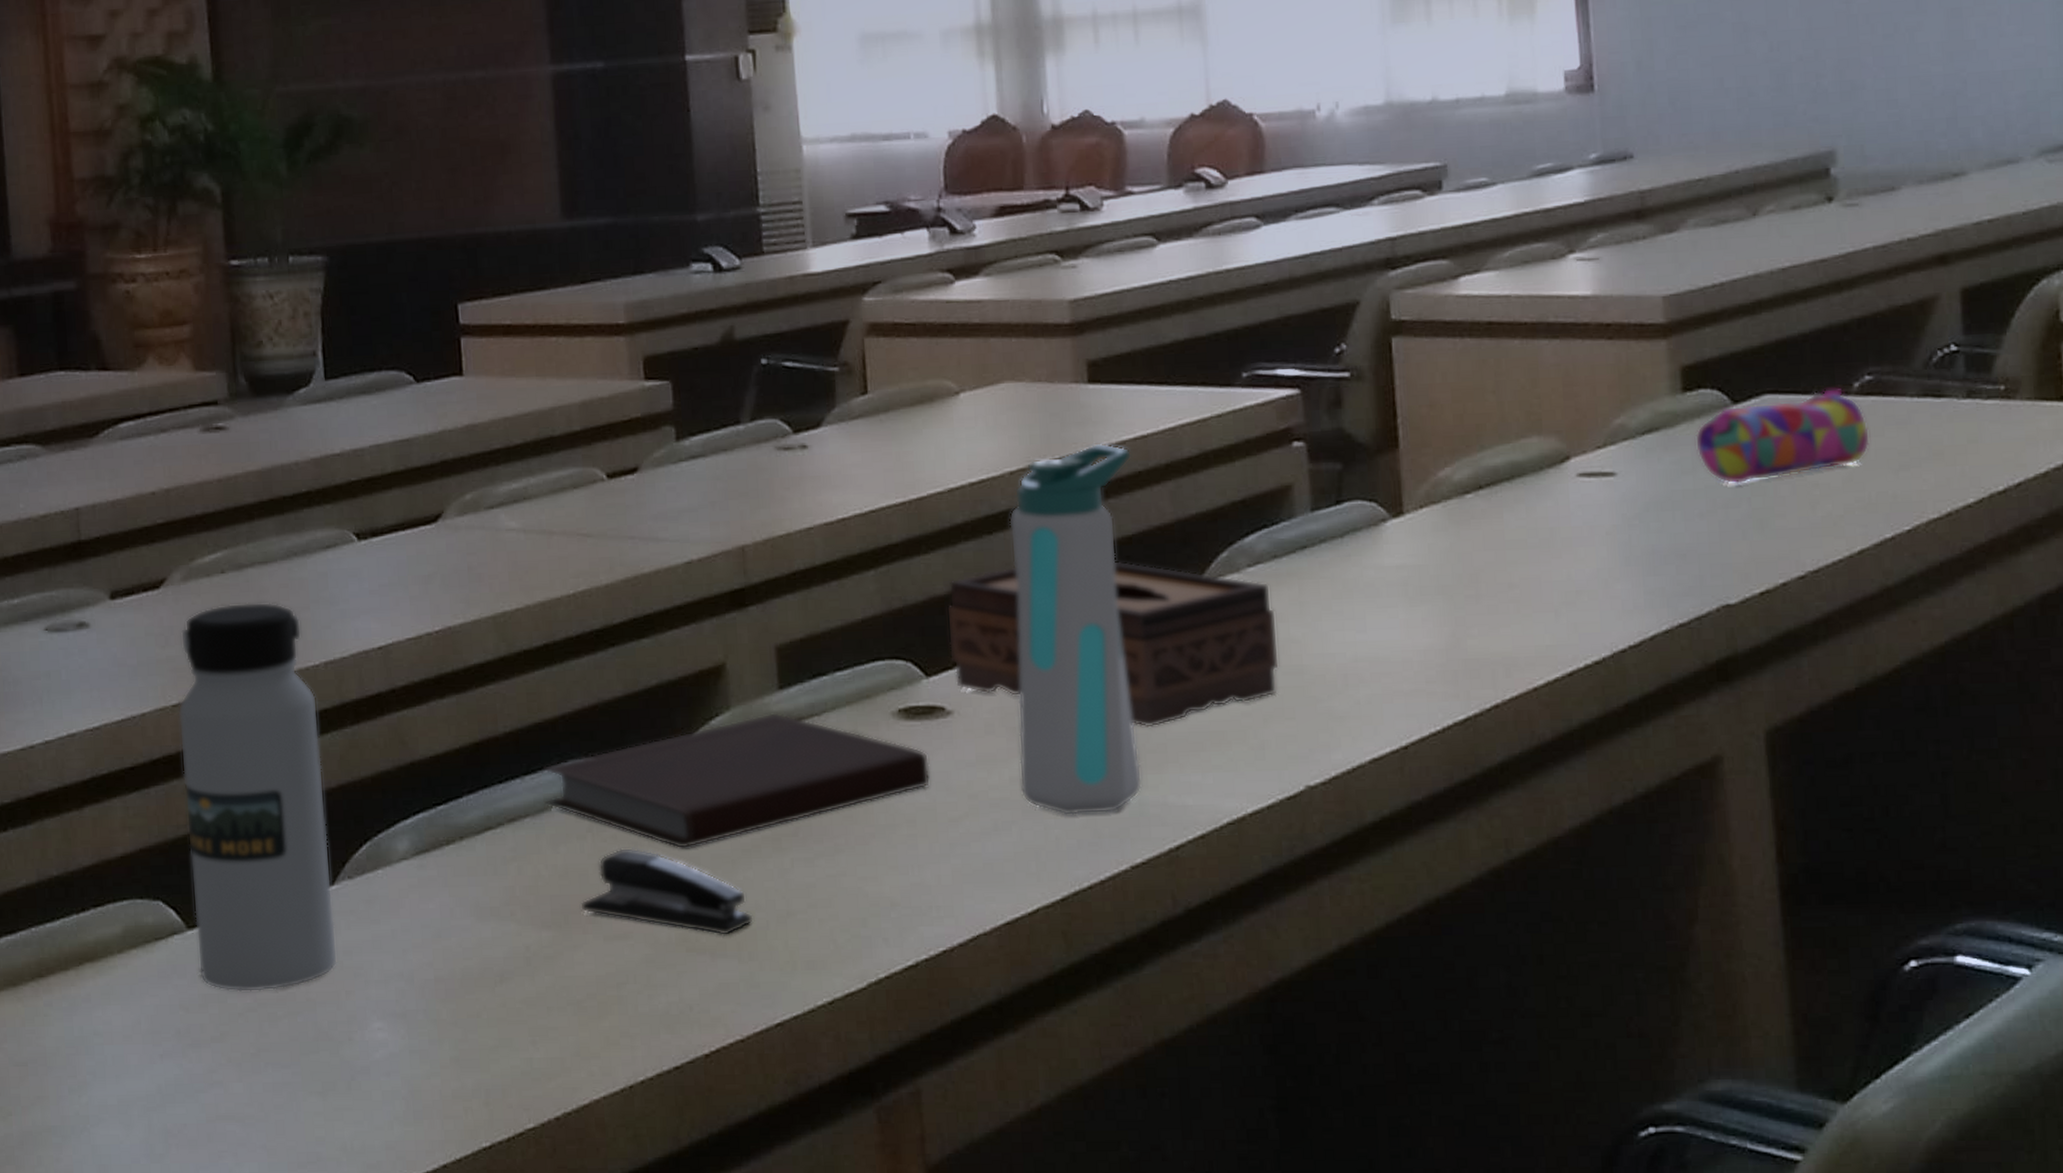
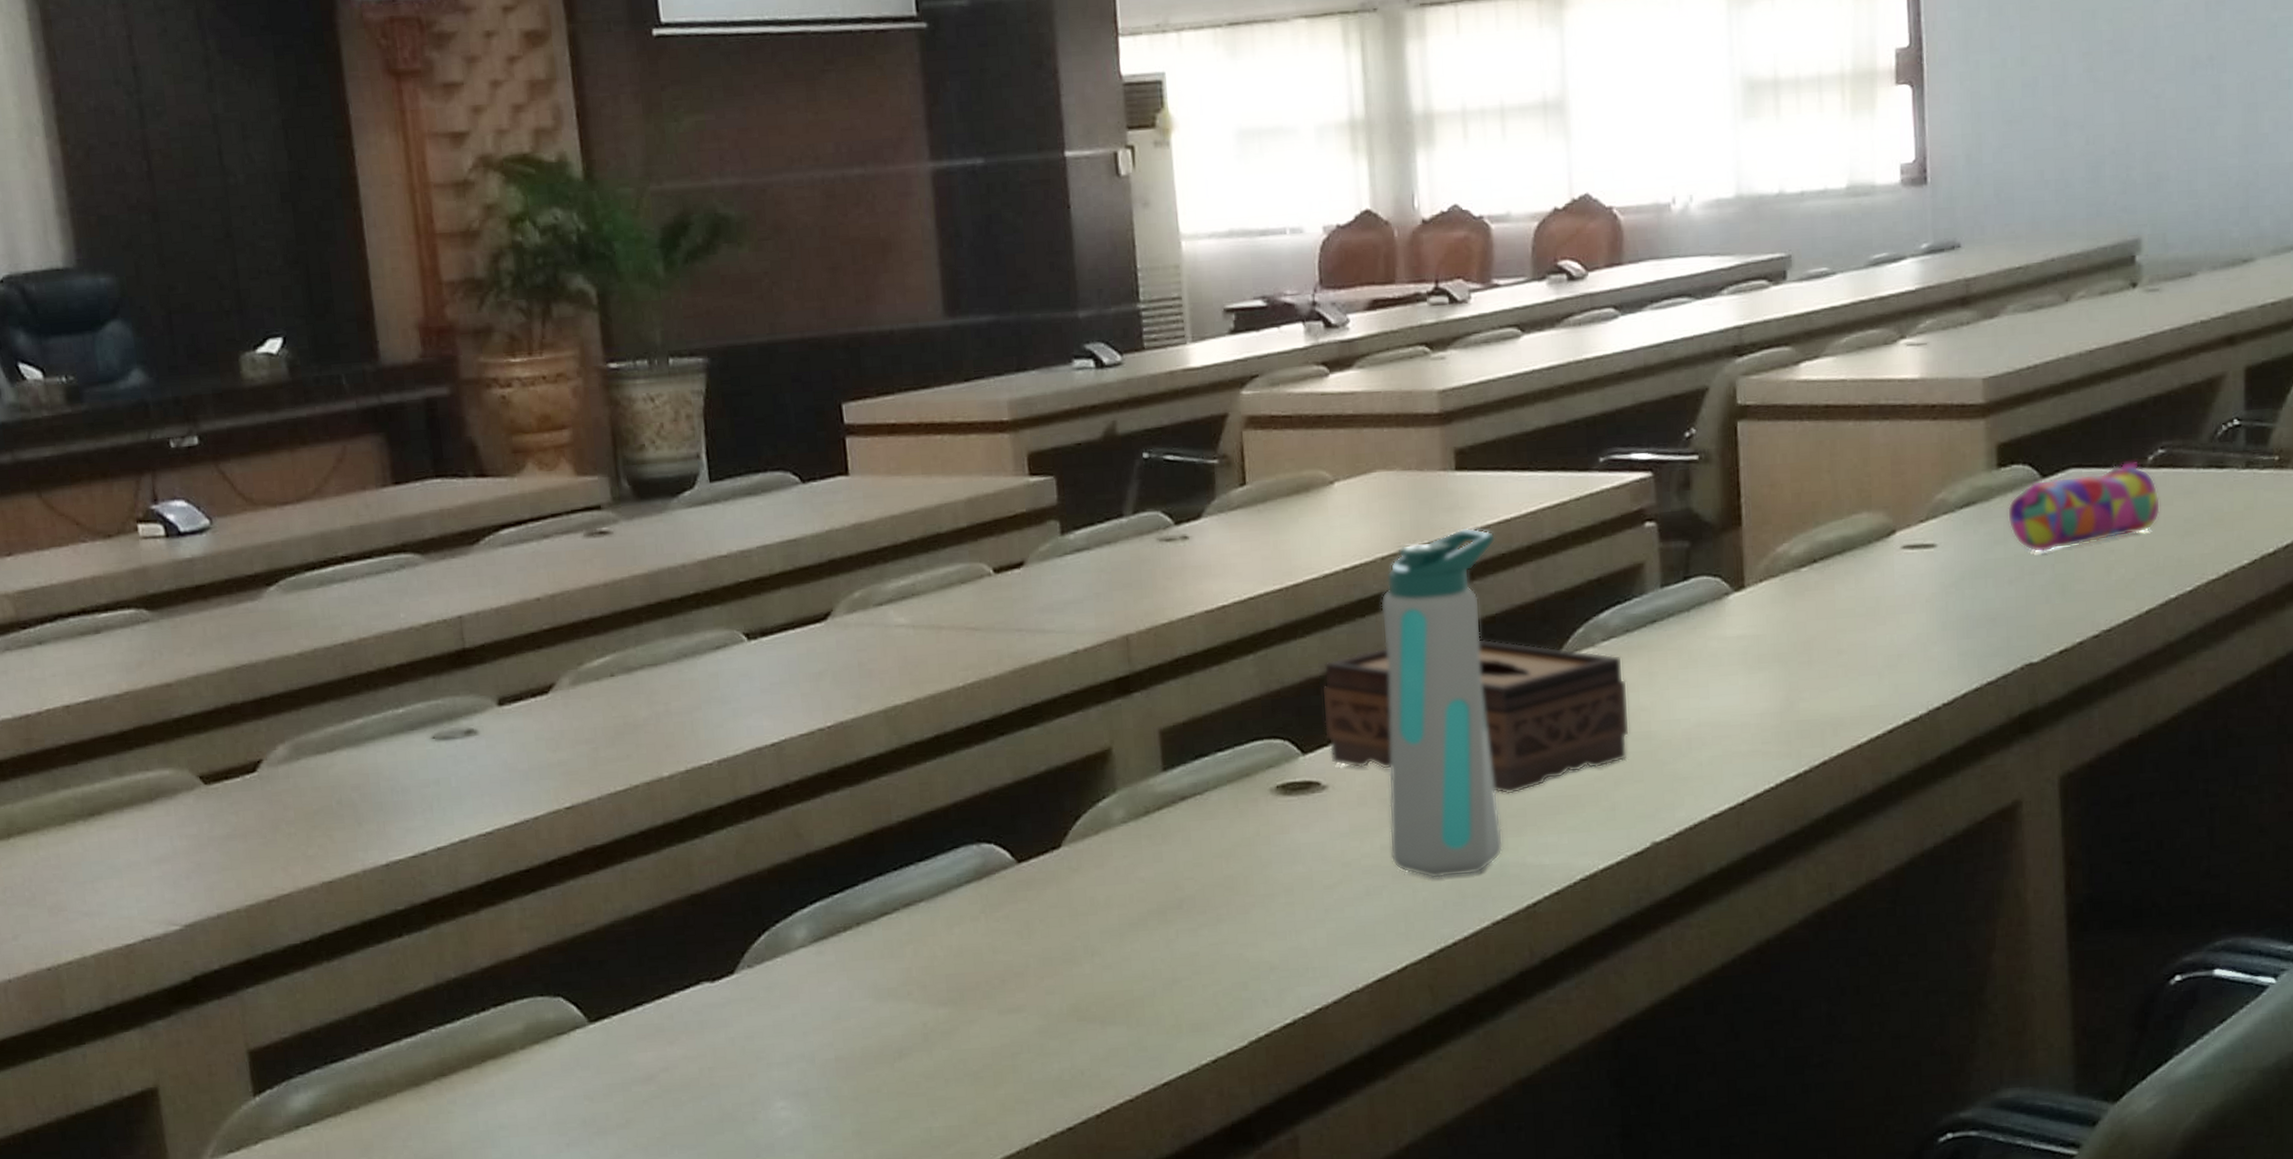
water bottle: present [178,602,338,993] -> none [571,703,740,1081]
notebook: present [542,712,931,849] -> none [936,792,1307,926]
stapler: present [580,847,754,935] -> none [975,926,1141,1004]

